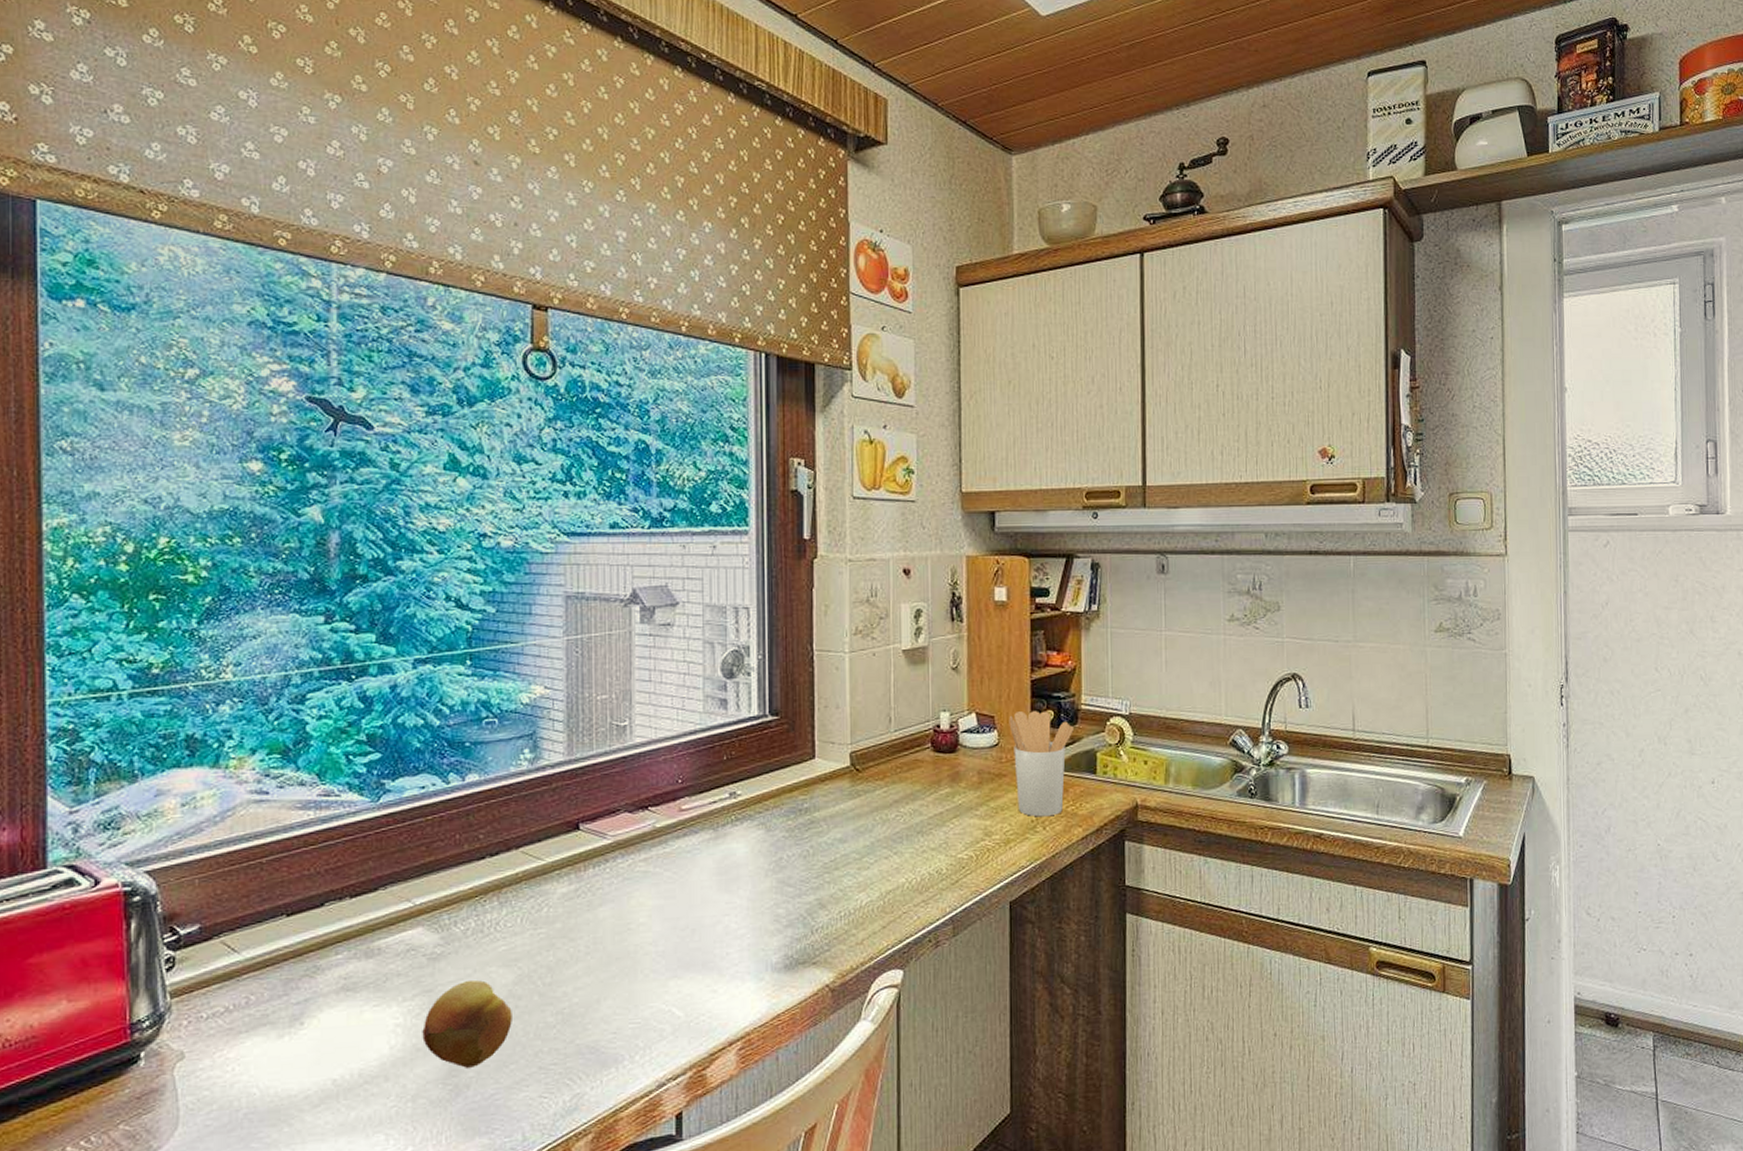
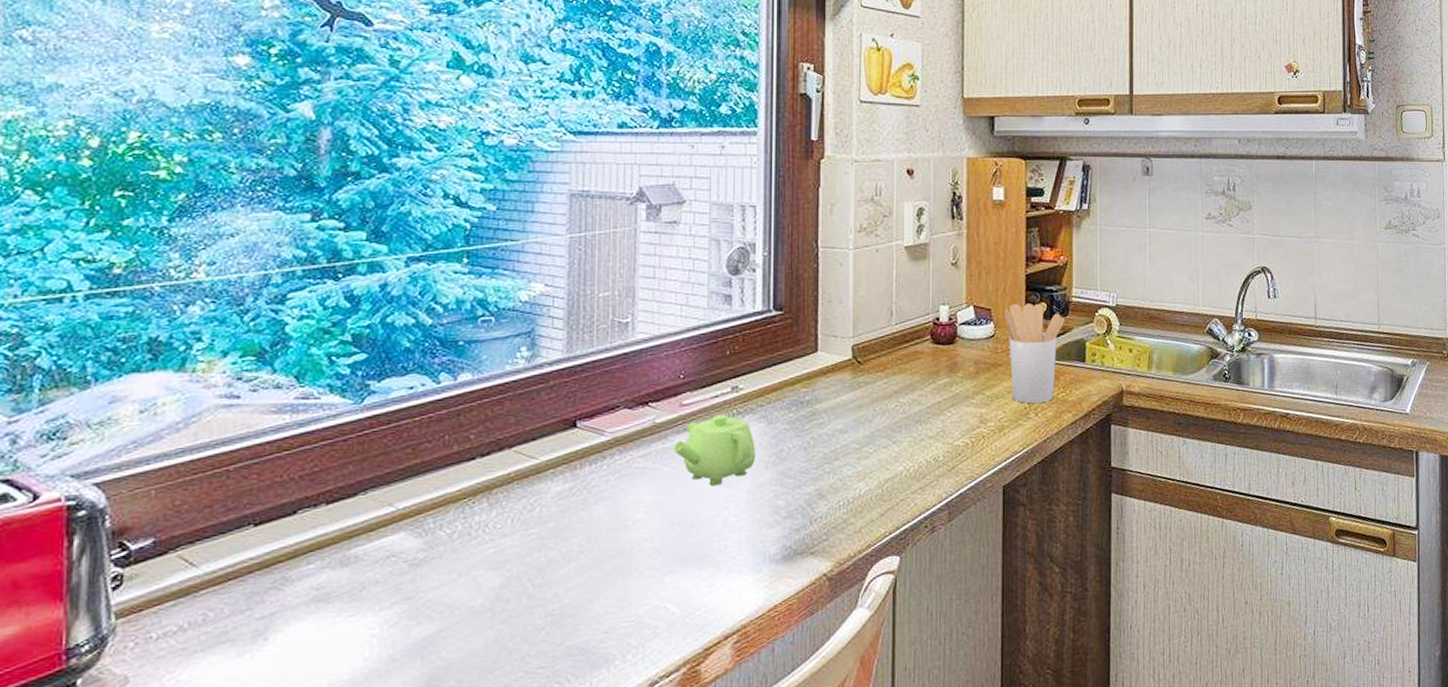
fruit: present [422,980,512,1068] -> none [400,585,499,677]
teapot: none [674,820,755,893] -> present [674,414,755,487]

